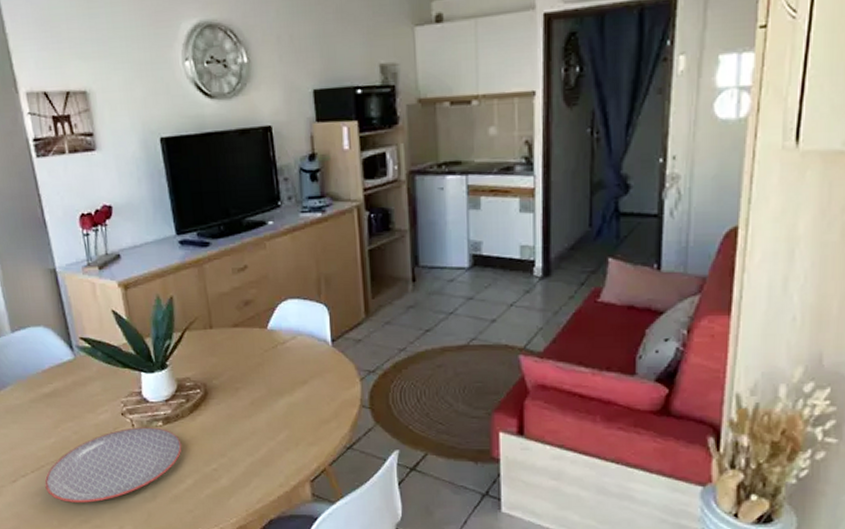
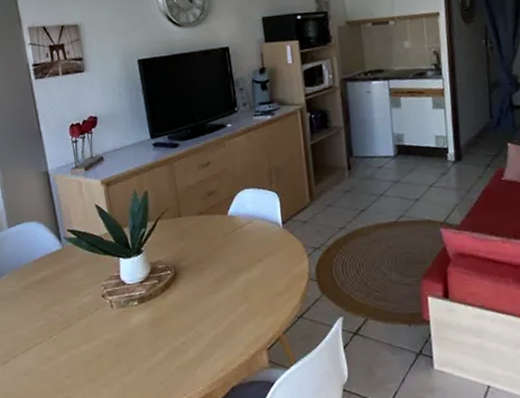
plate: present [44,427,182,503] -> none [32,306,155,380]

